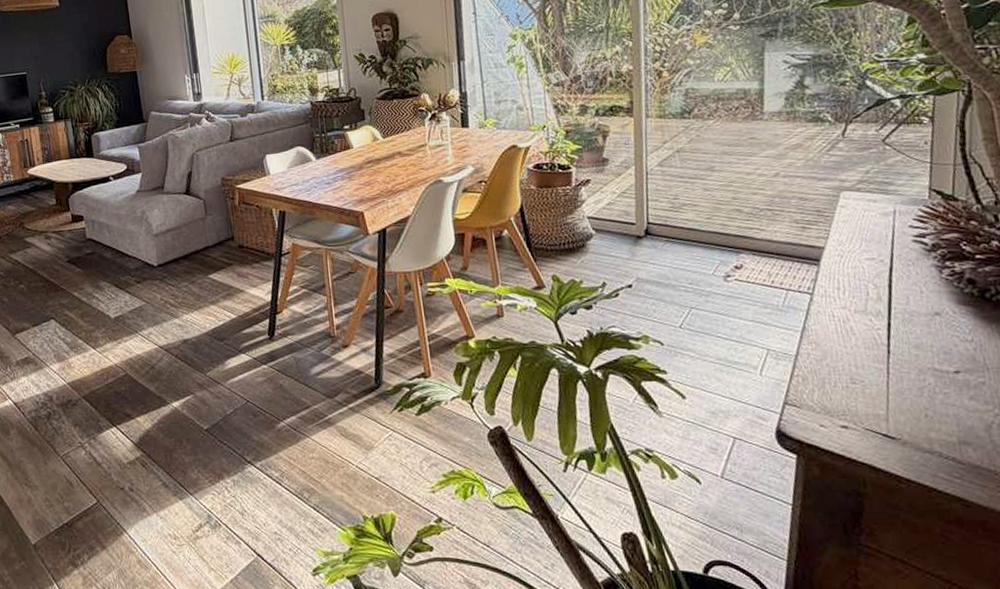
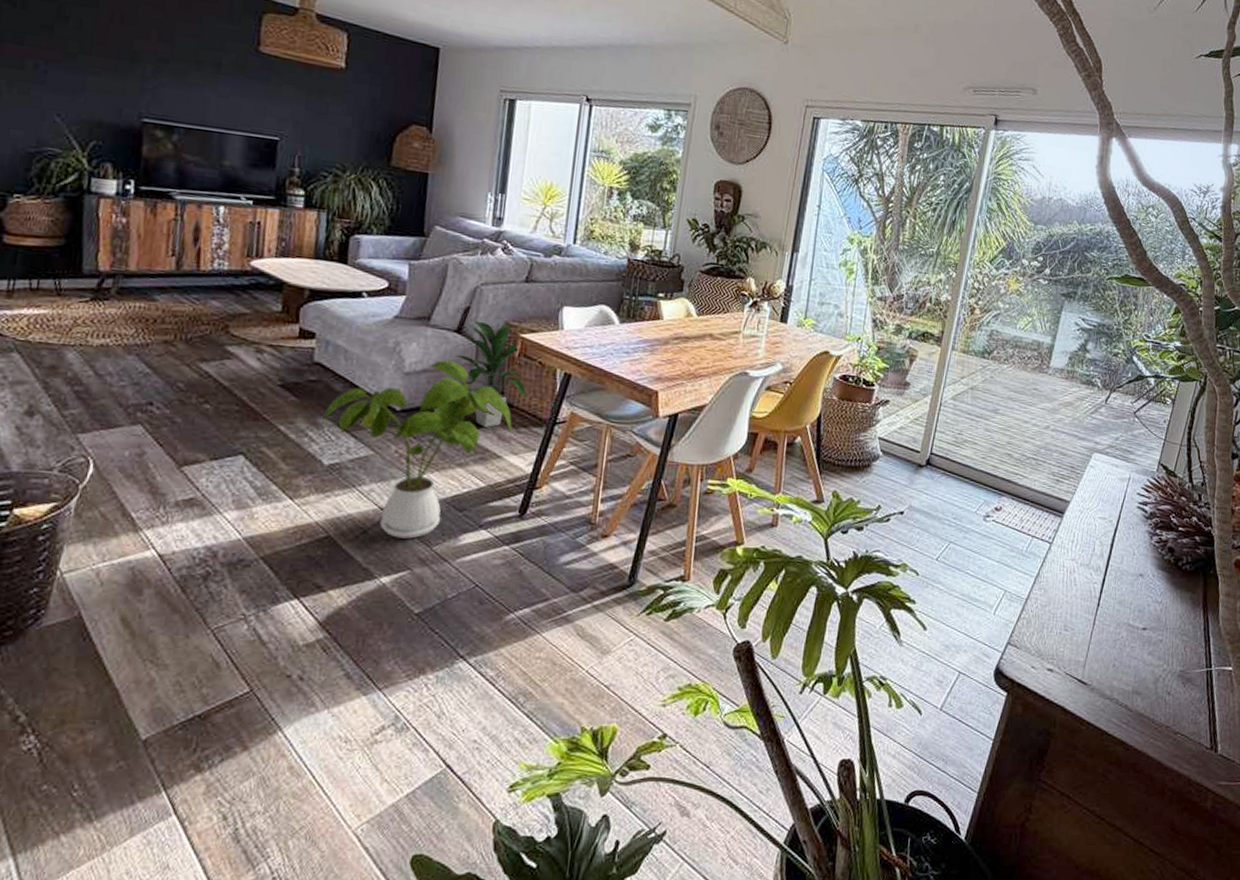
house plant: none [102,218,248,369] -> present [321,360,513,539]
indoor plant: none [189,176,252,268] -> present [455,320,526,427]

